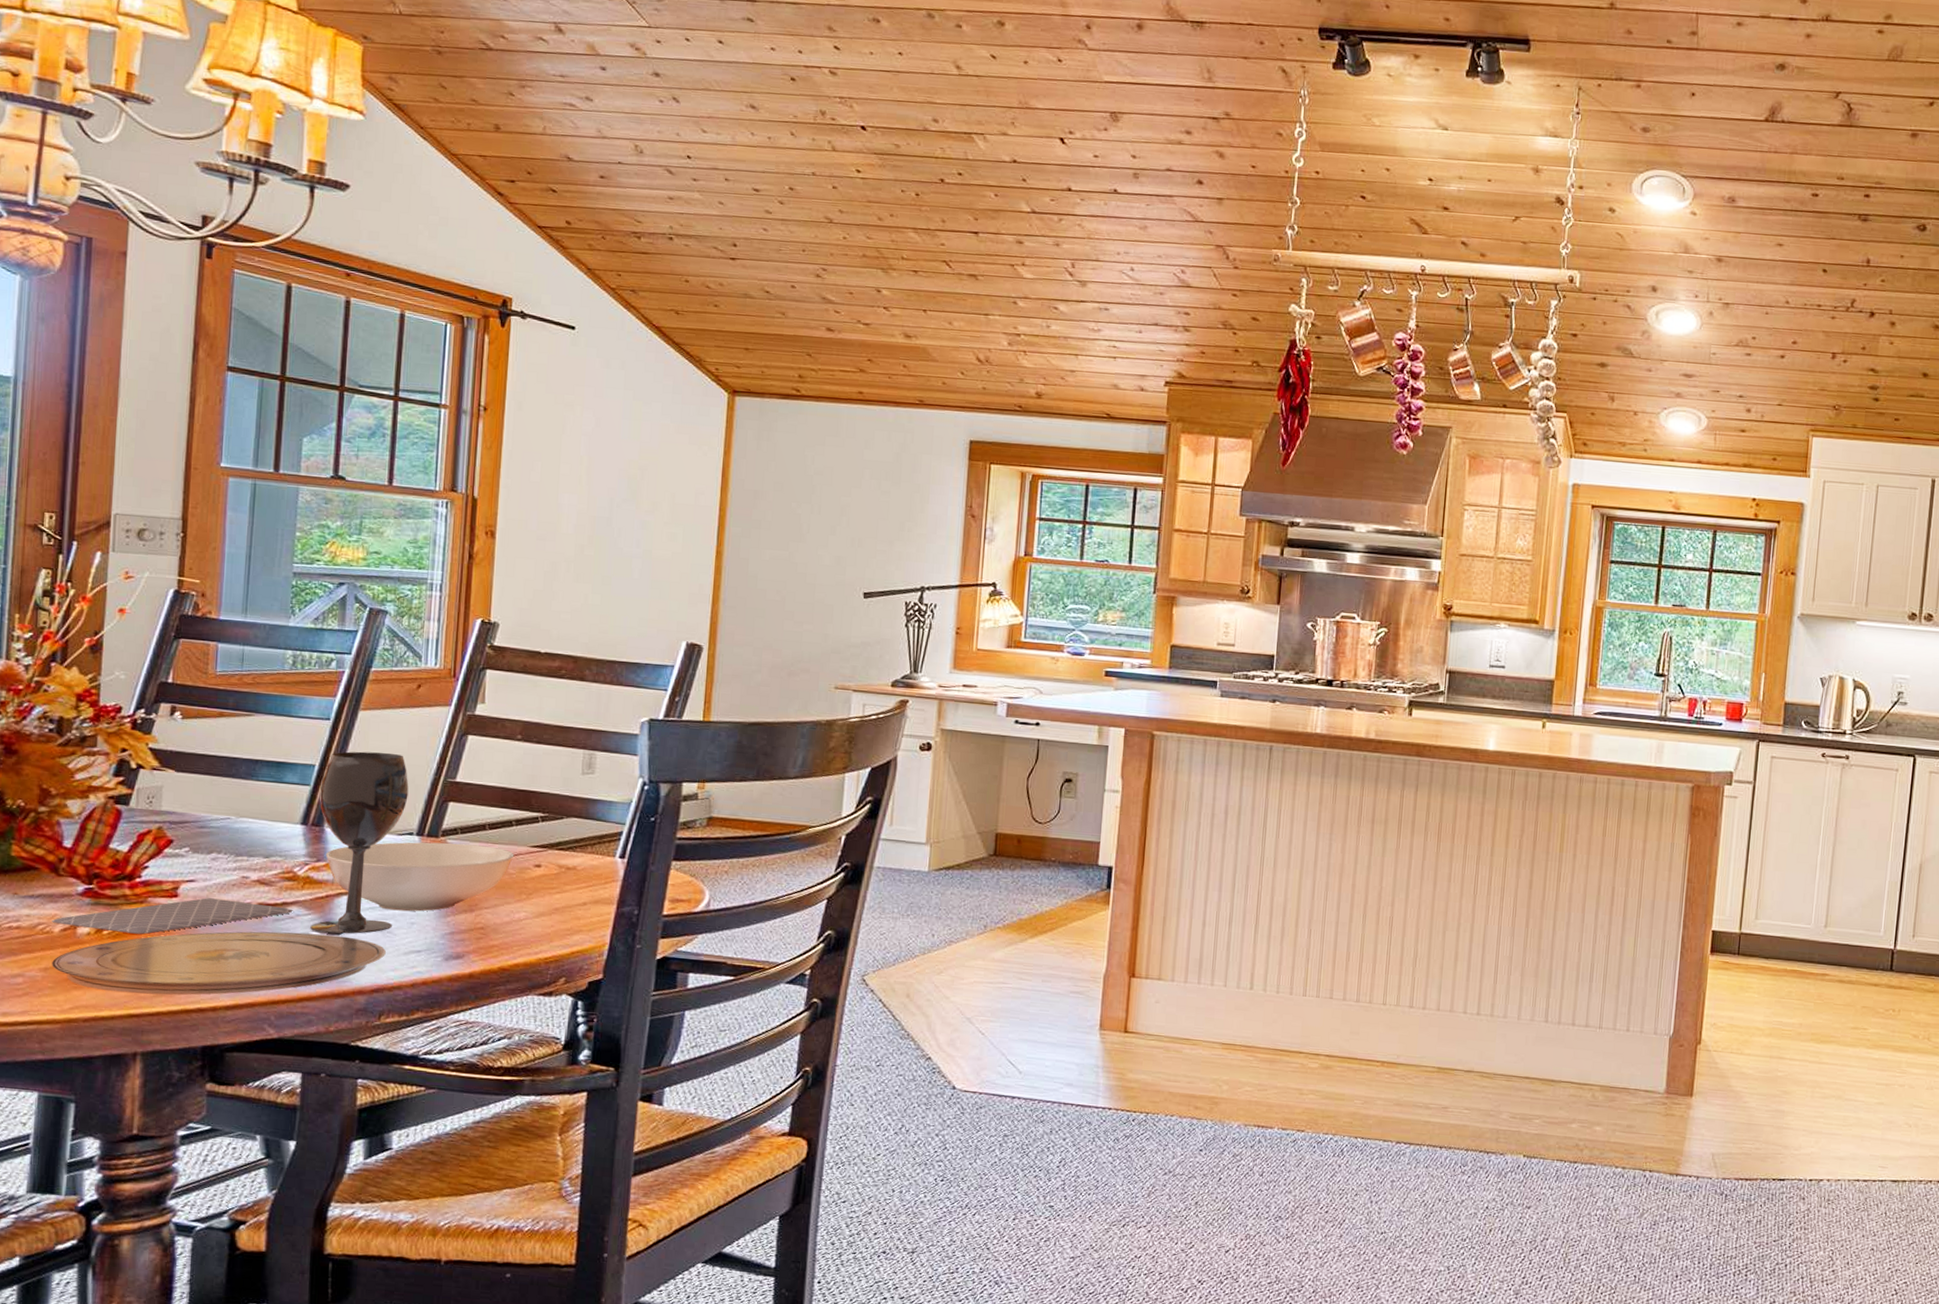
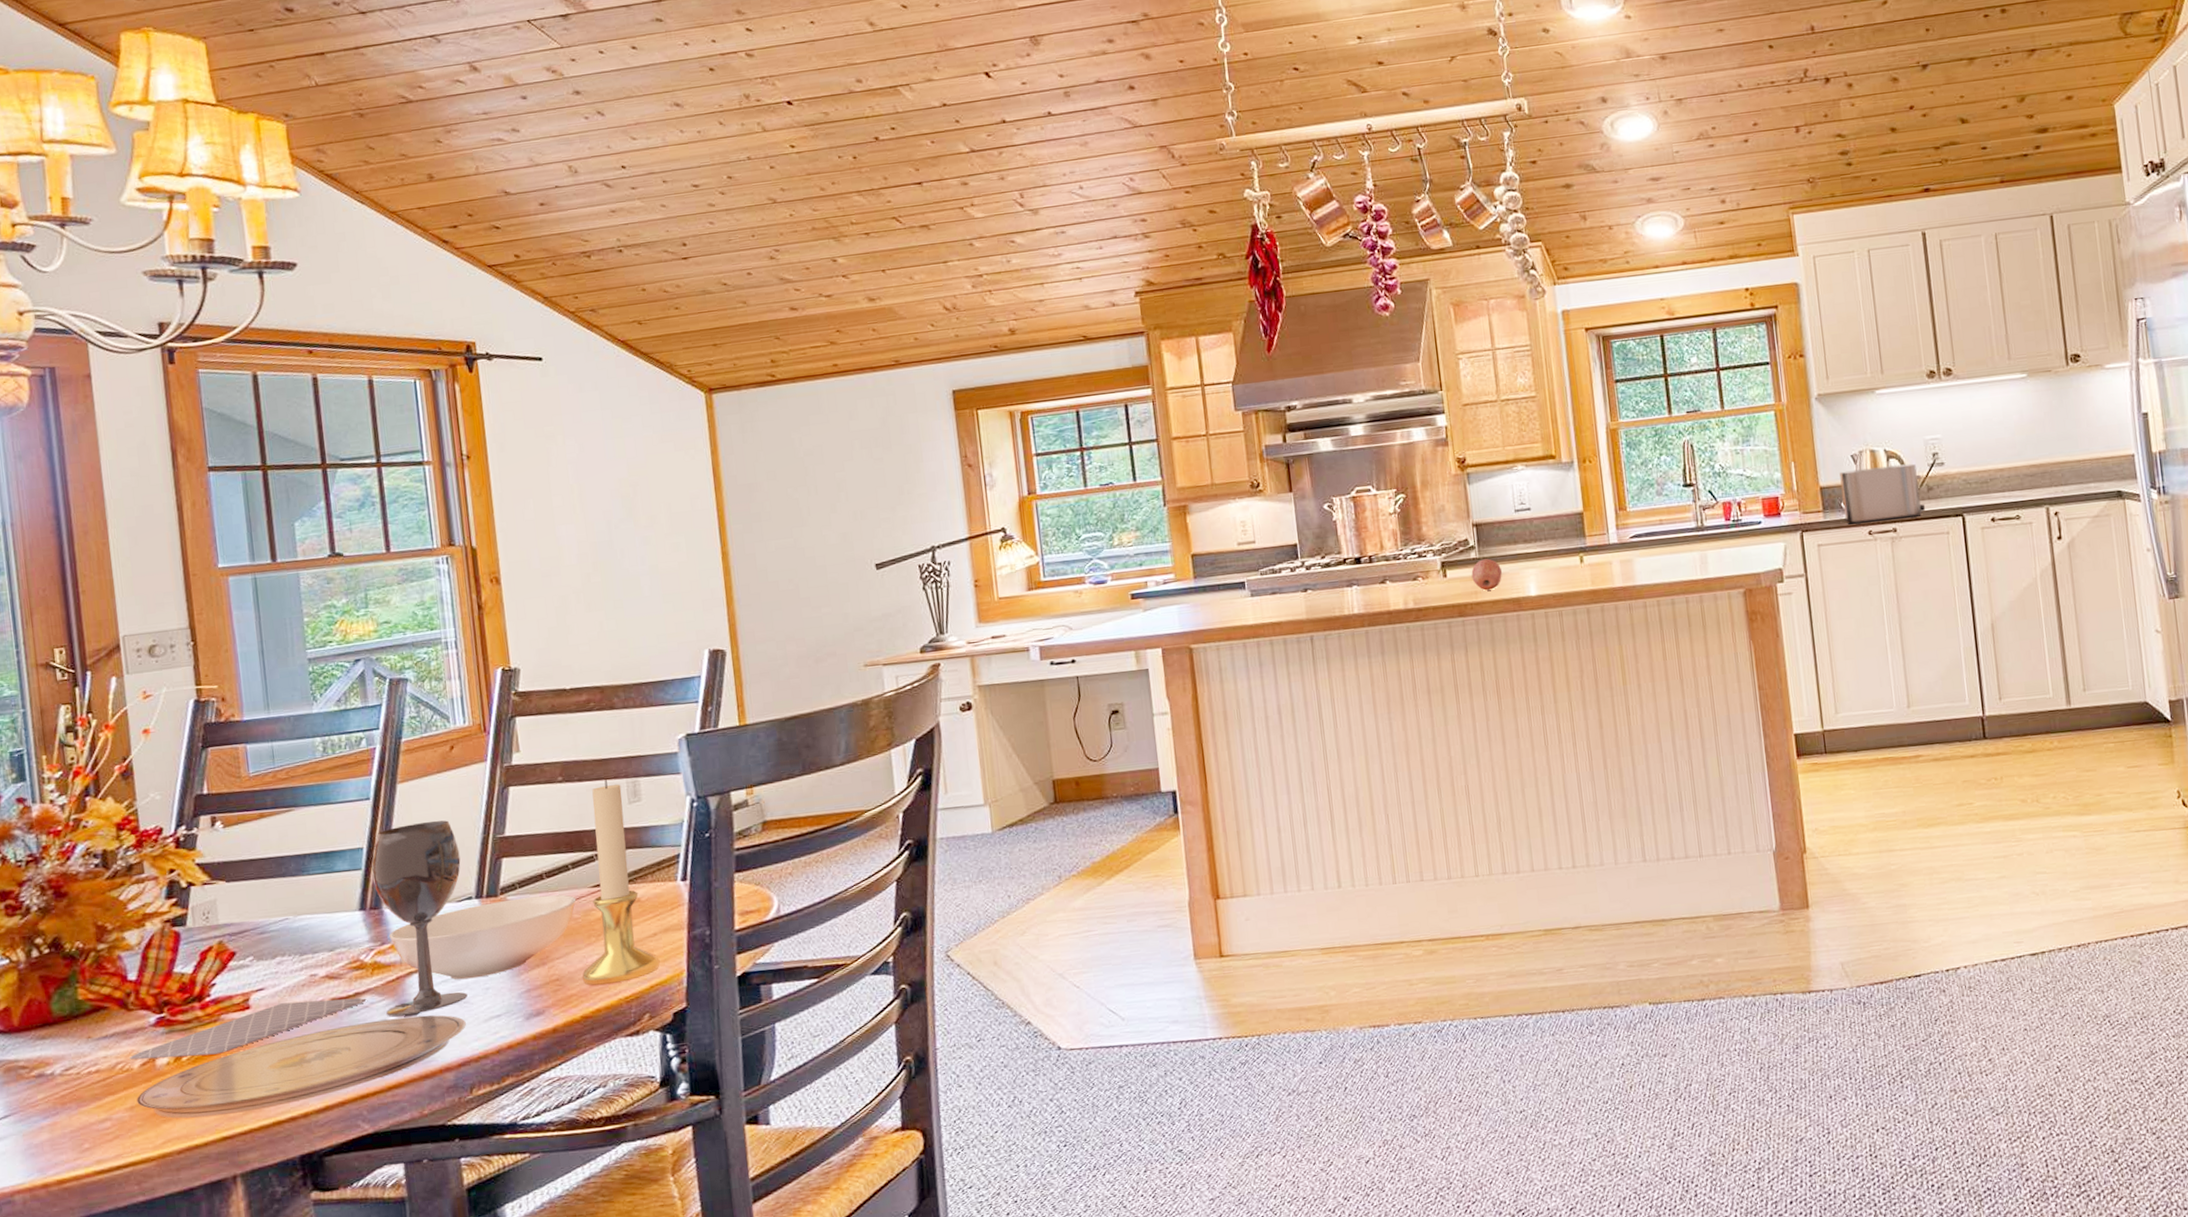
candle holder: none [506,747,585,943] -> present [582,780,660,986]
fruit: none [1435,706,1466,737] -> present [1471,558,1502,591]
toaster: none [1801,691,1883,750] -> present [1839,463,1926,525]

